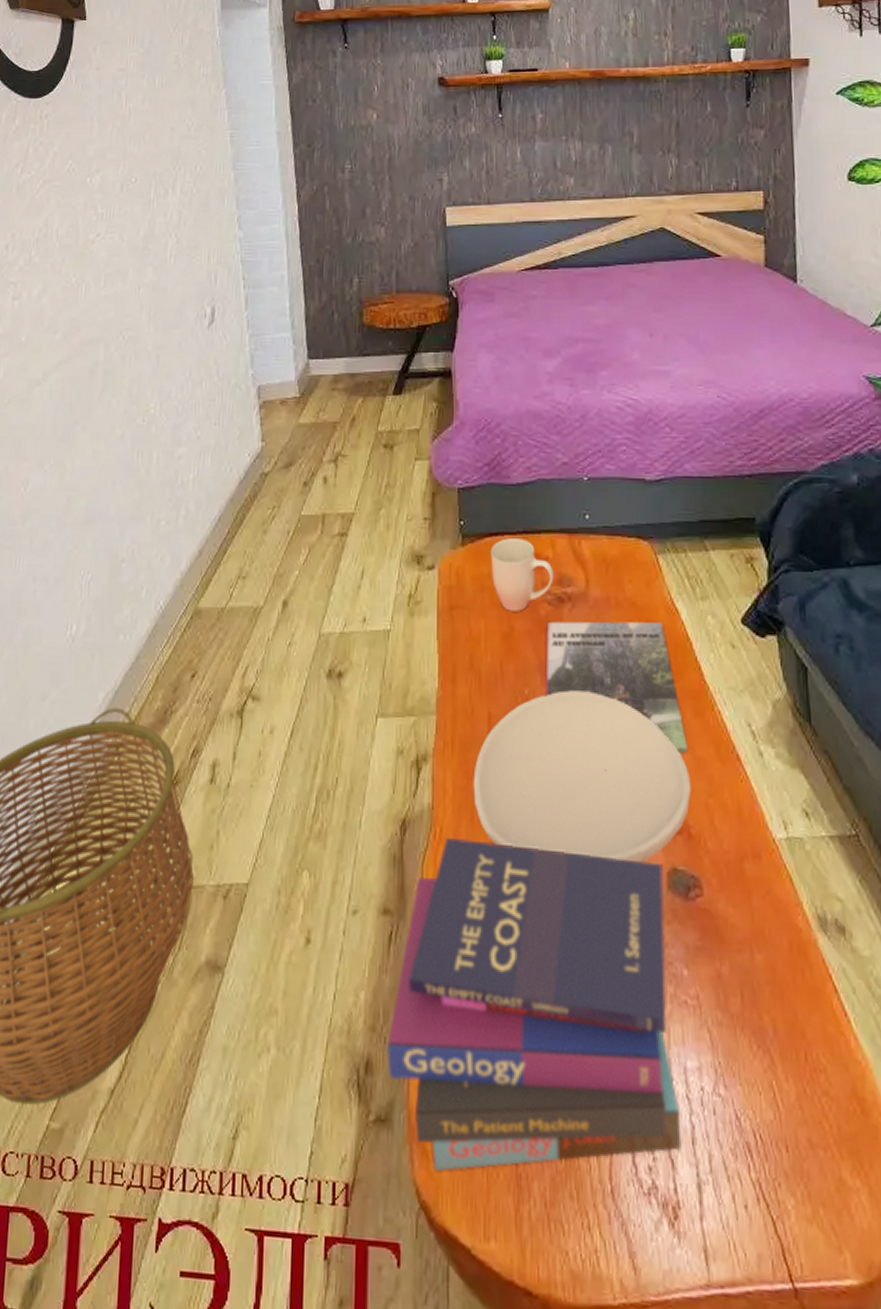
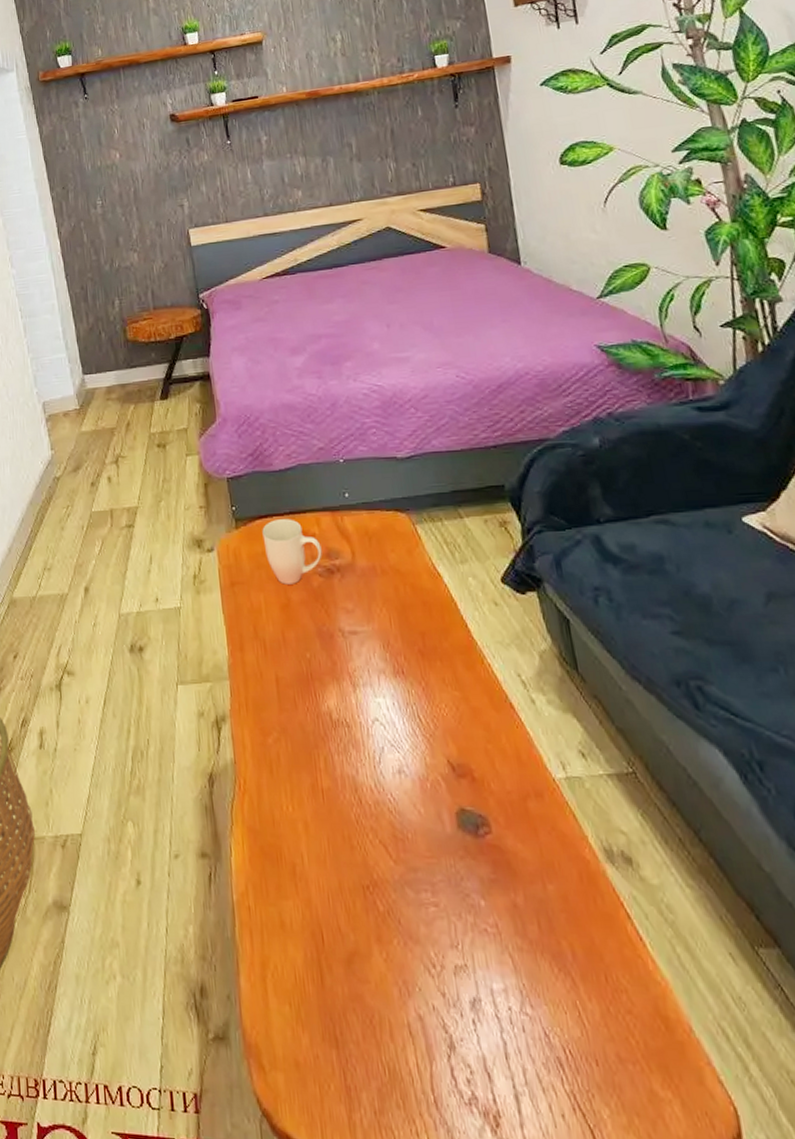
books: present [386,837,682,1171] -> none [216,787,496,1083]
decorative bowl: present [473,690,692,863] -> none [268,652,471,805]
magazine: present [545,621,689,754] -> none [319,586,464,704]

